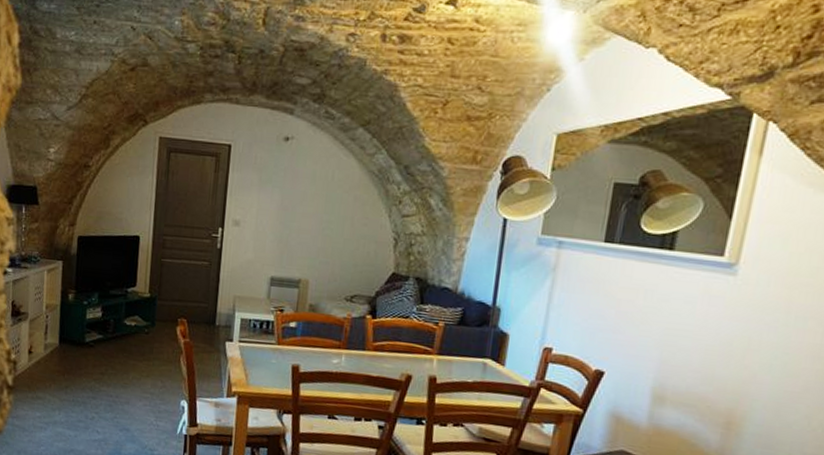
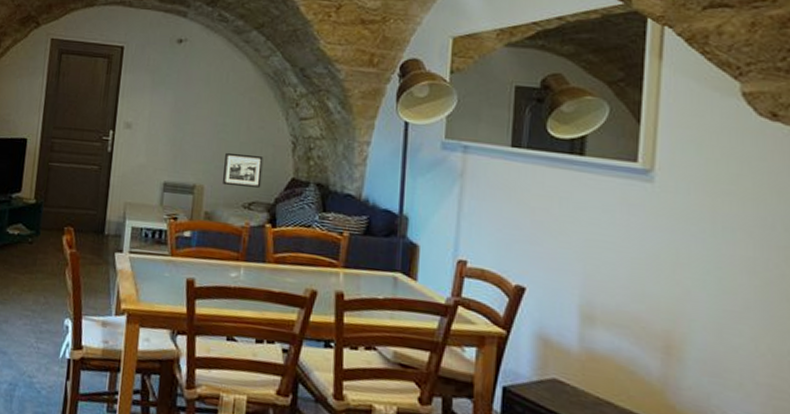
picture frame: none [327,248,366,282] -> present [223,152,264,188]

